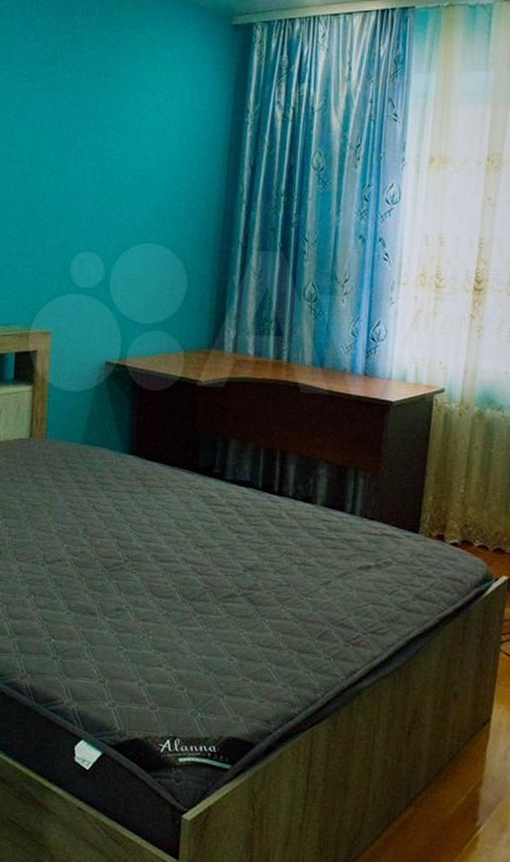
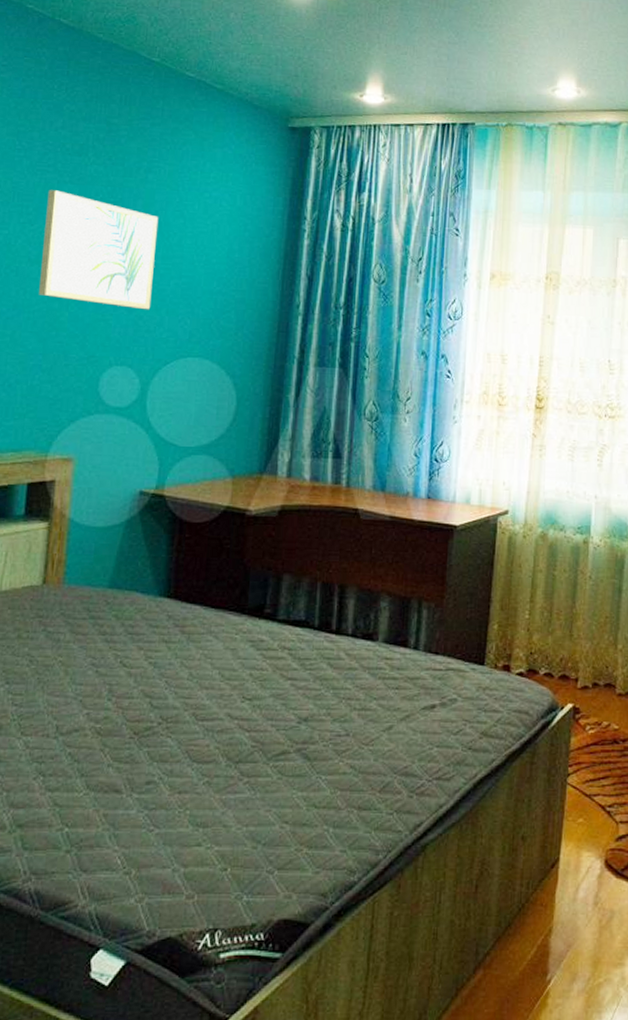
wall art: none [20,97,118,202] -> present [39,190,159,310]

